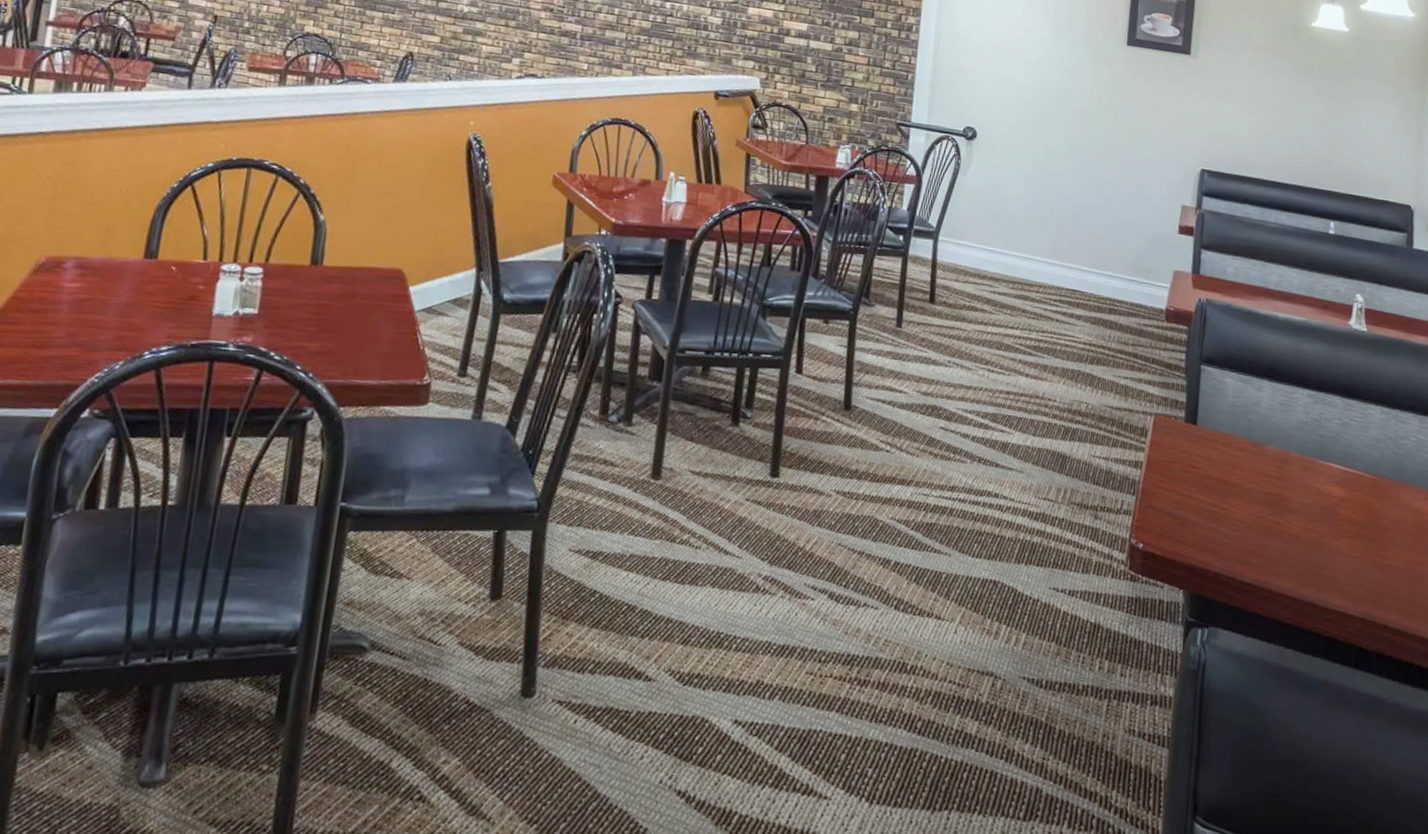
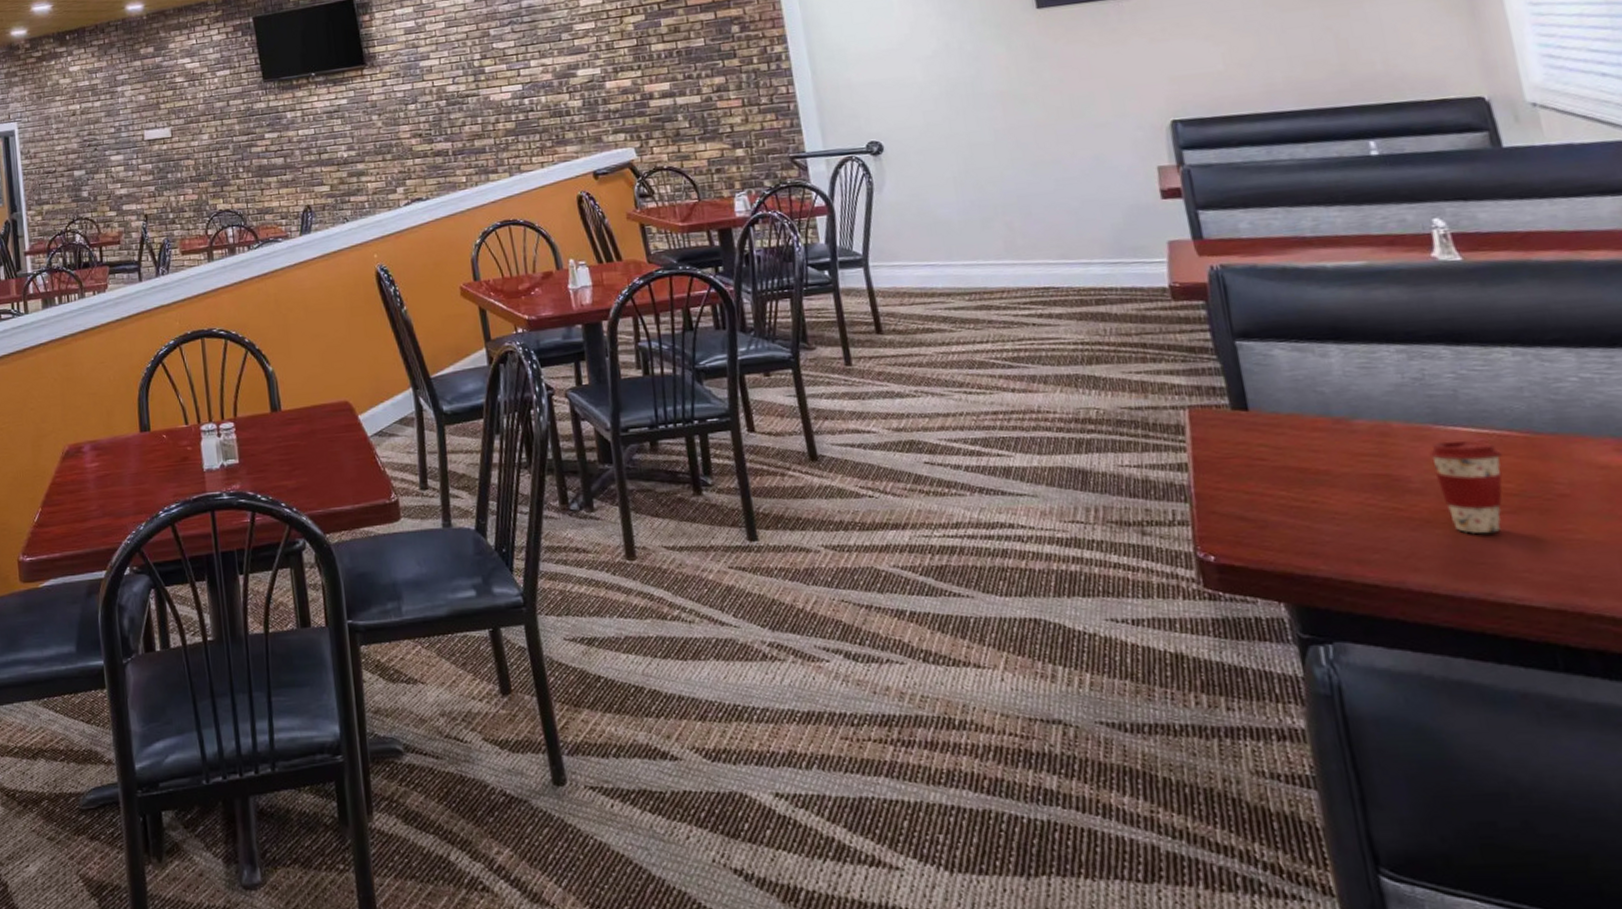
coffee cup: none [1309,473,1355,552] -> present [1429,440,1503,534]

